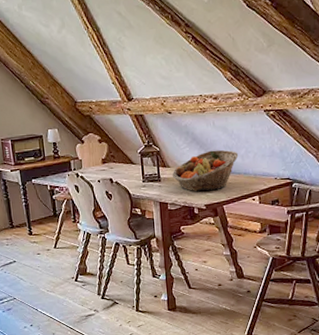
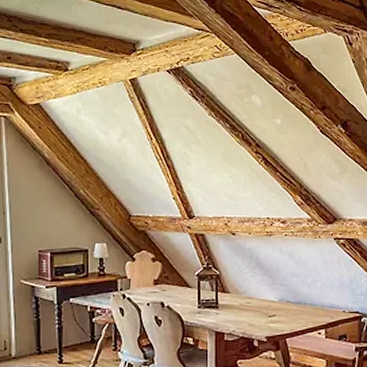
fruit basket: present [172,149,239,192] -> none [231,277,305,322]

